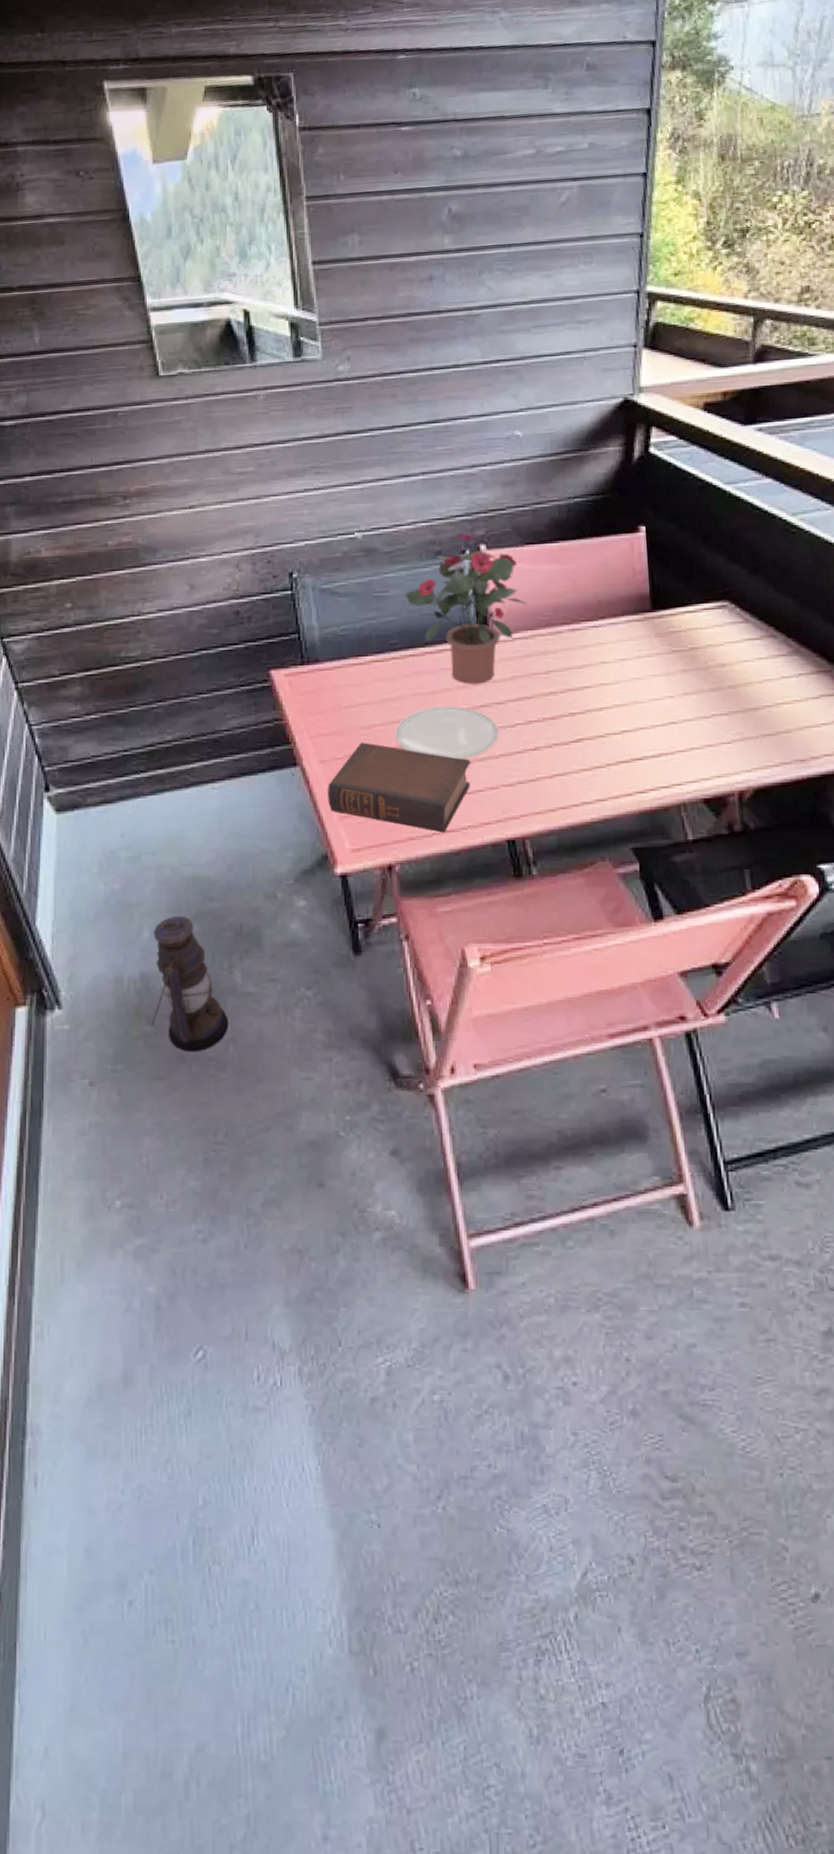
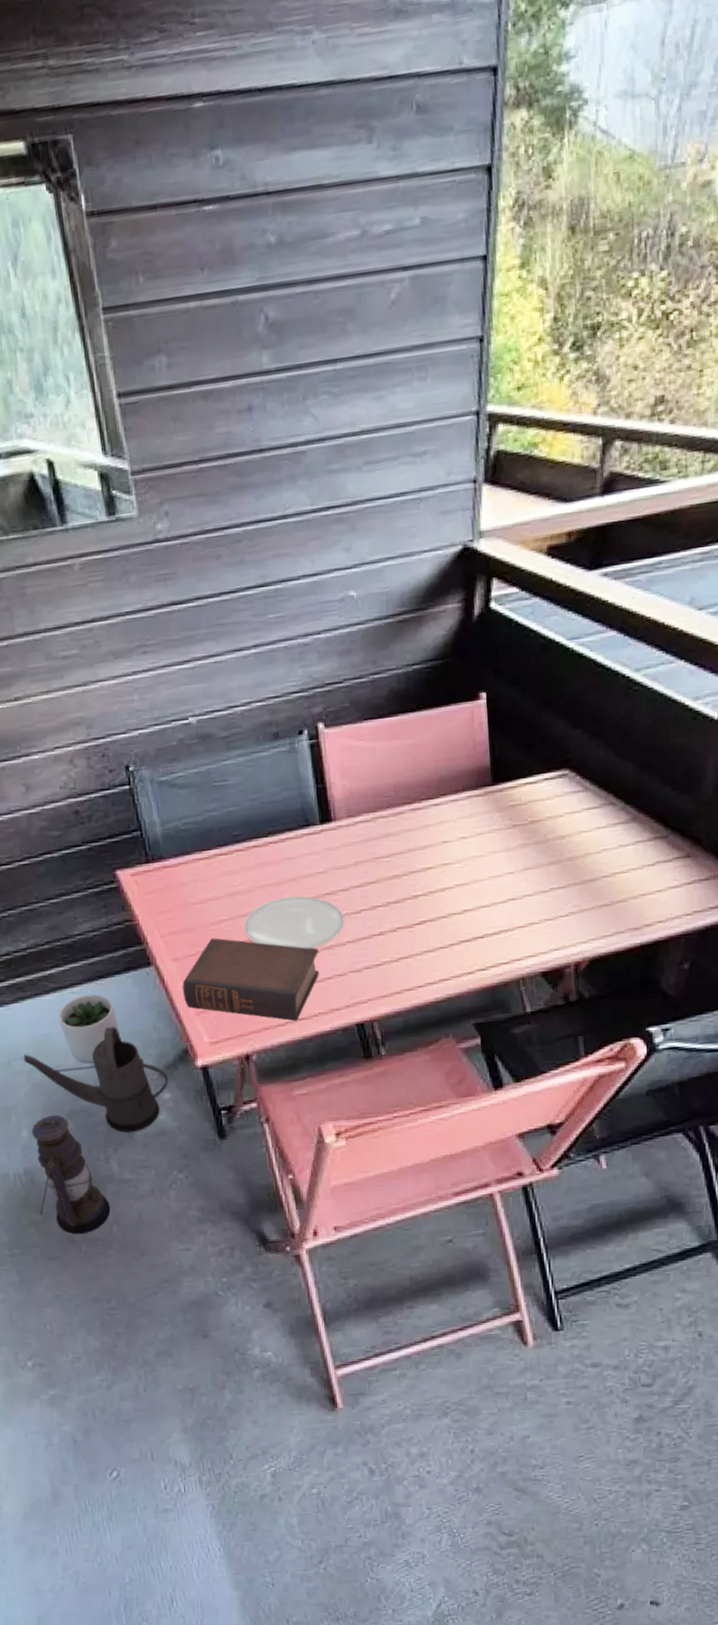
watering can: none [154,826,305,940] -> present [23,1027,169,1133]
planter: none [196,790,259,864] -> present [58,993,121,1064]
potted flower: present [405,533,528,684] -> none [244,711,369,873]

